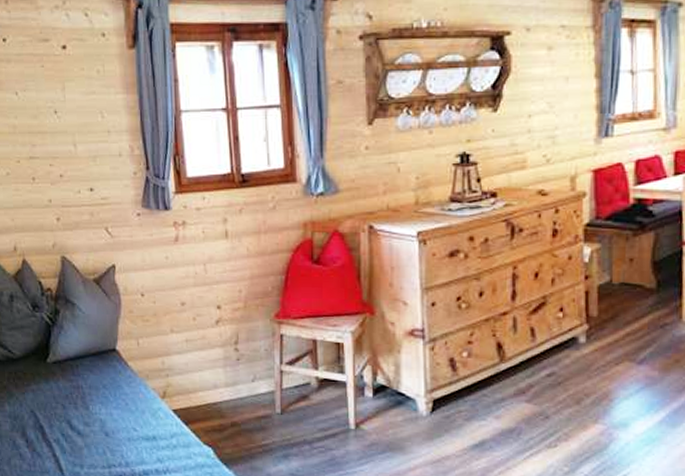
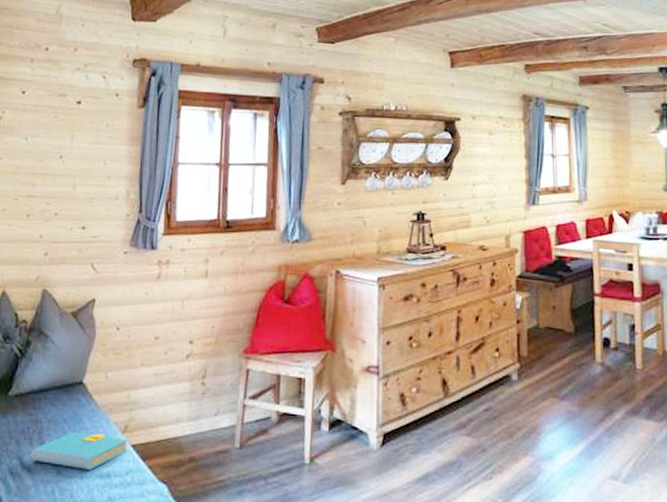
book: none [77,397,170,433] -> present [29,431,128,470]

